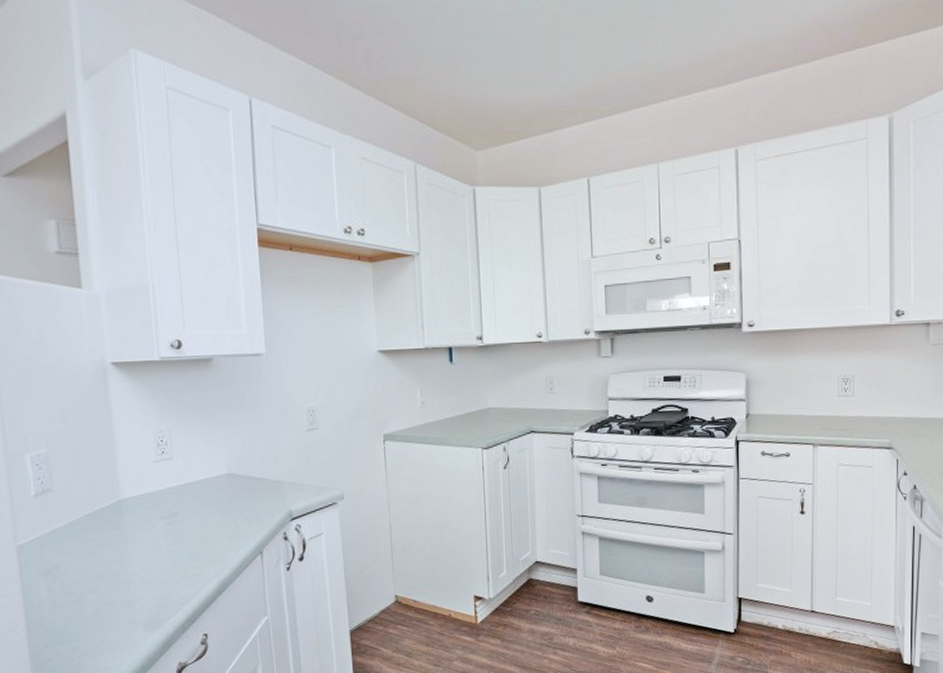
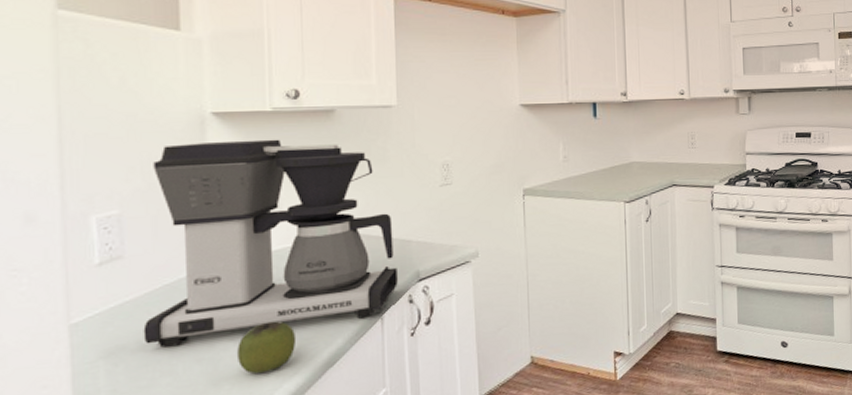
coffee maker: none [69,386,274,569] -> present [143,139,398,348]
apple: none [144,550,192,597] -> present [237,321,297,374]

